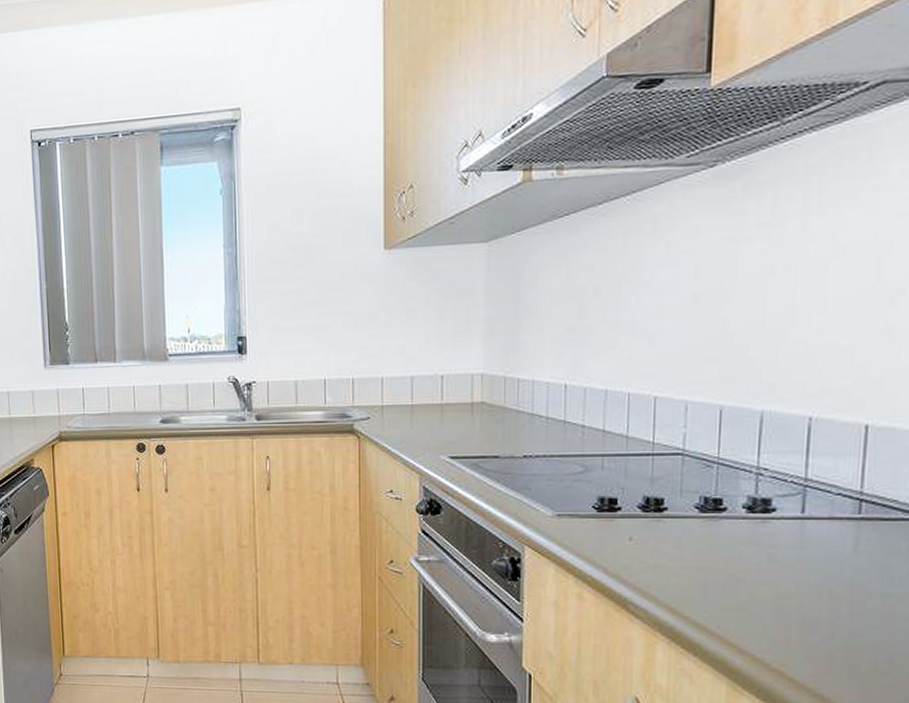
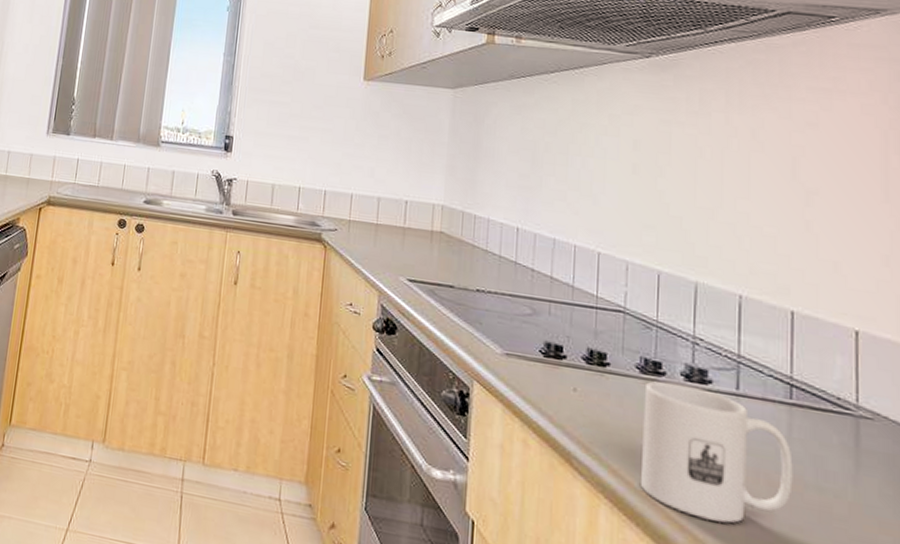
mug: none [699,517,858,640] -> present [641,381,793,524]

